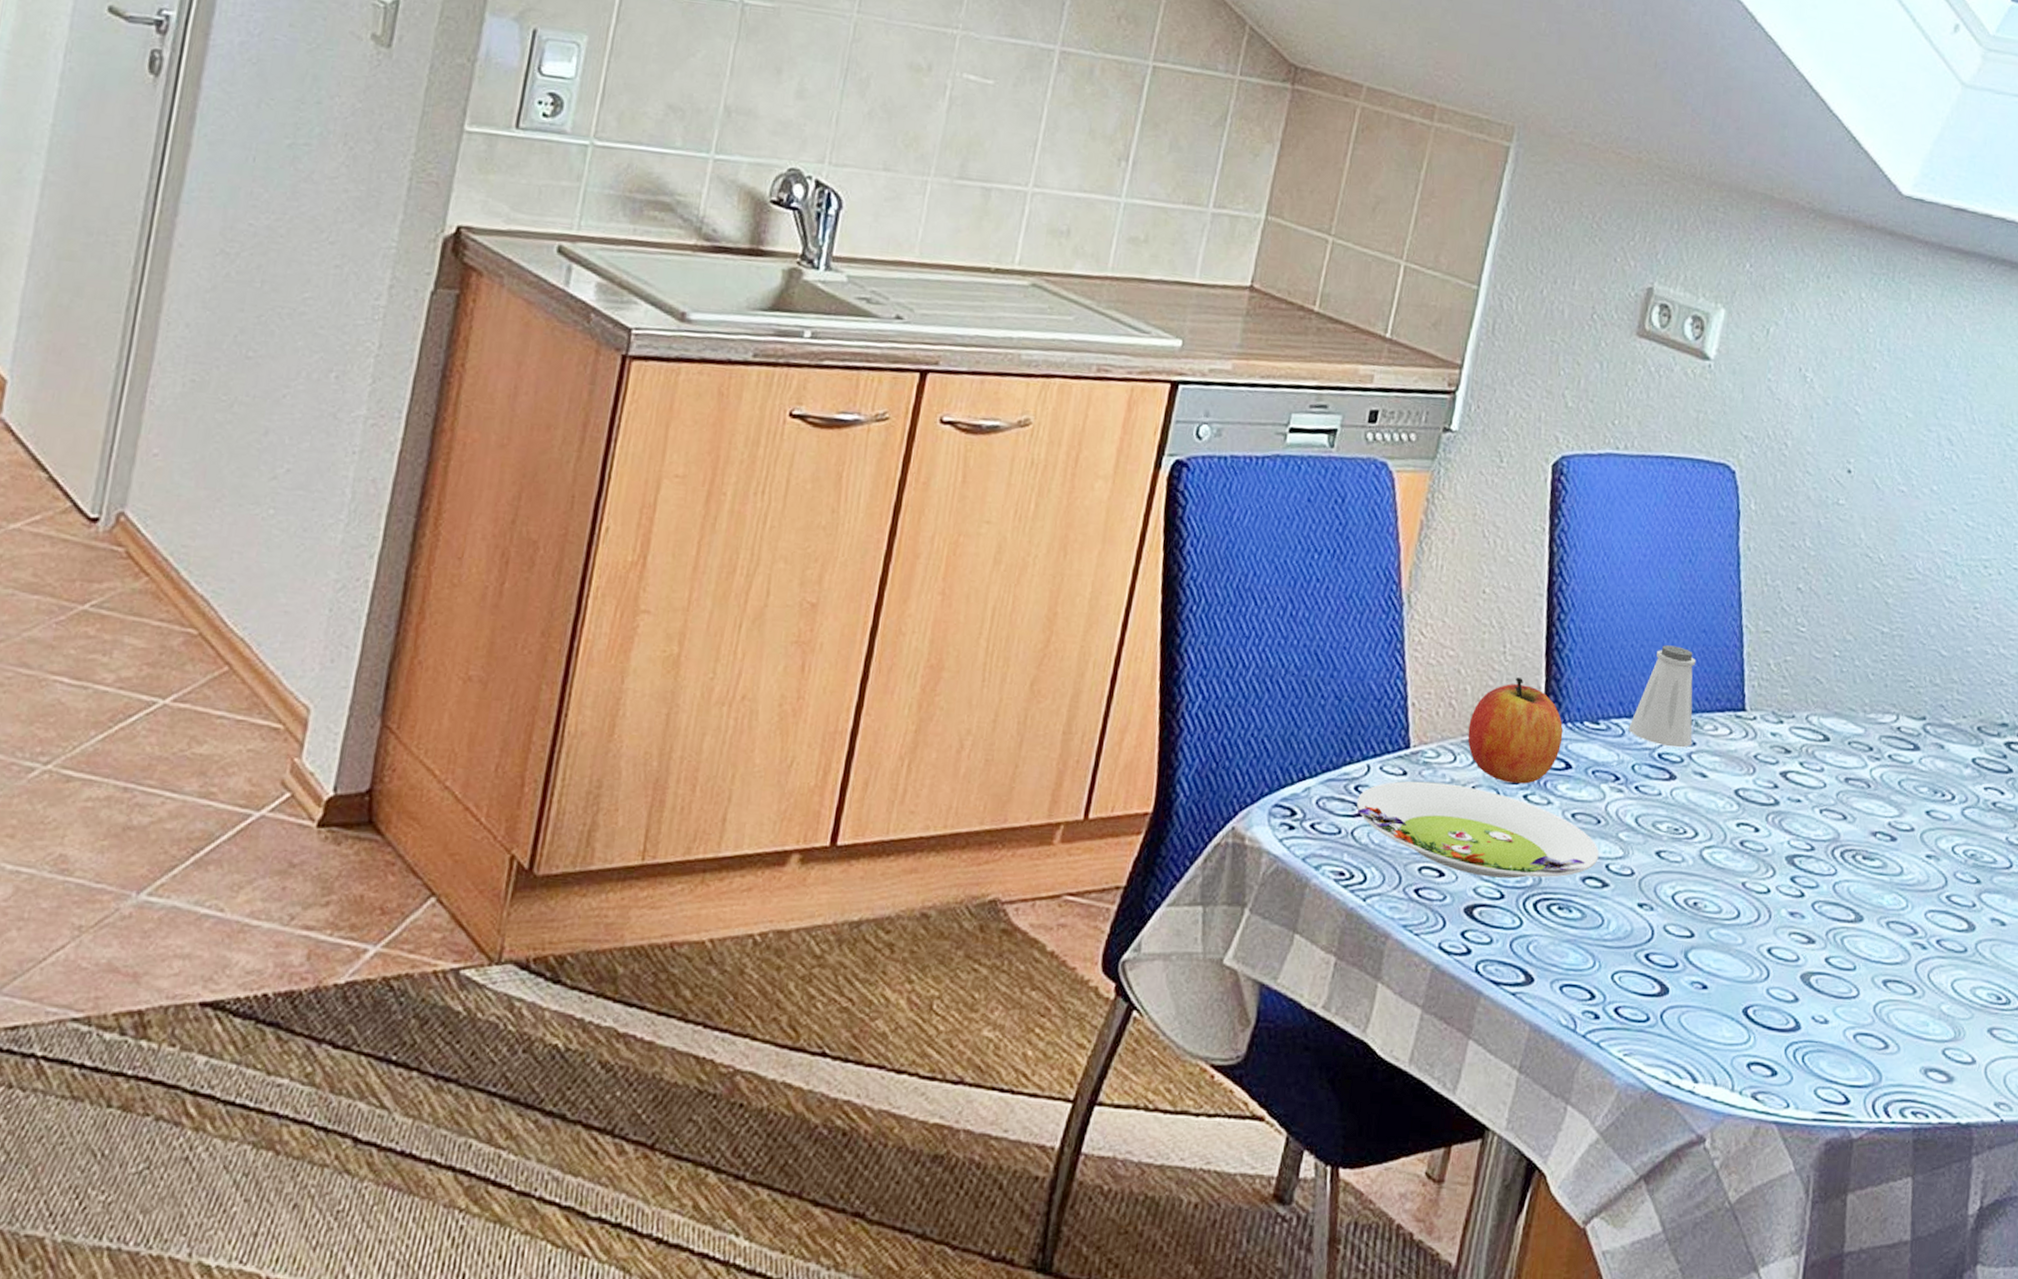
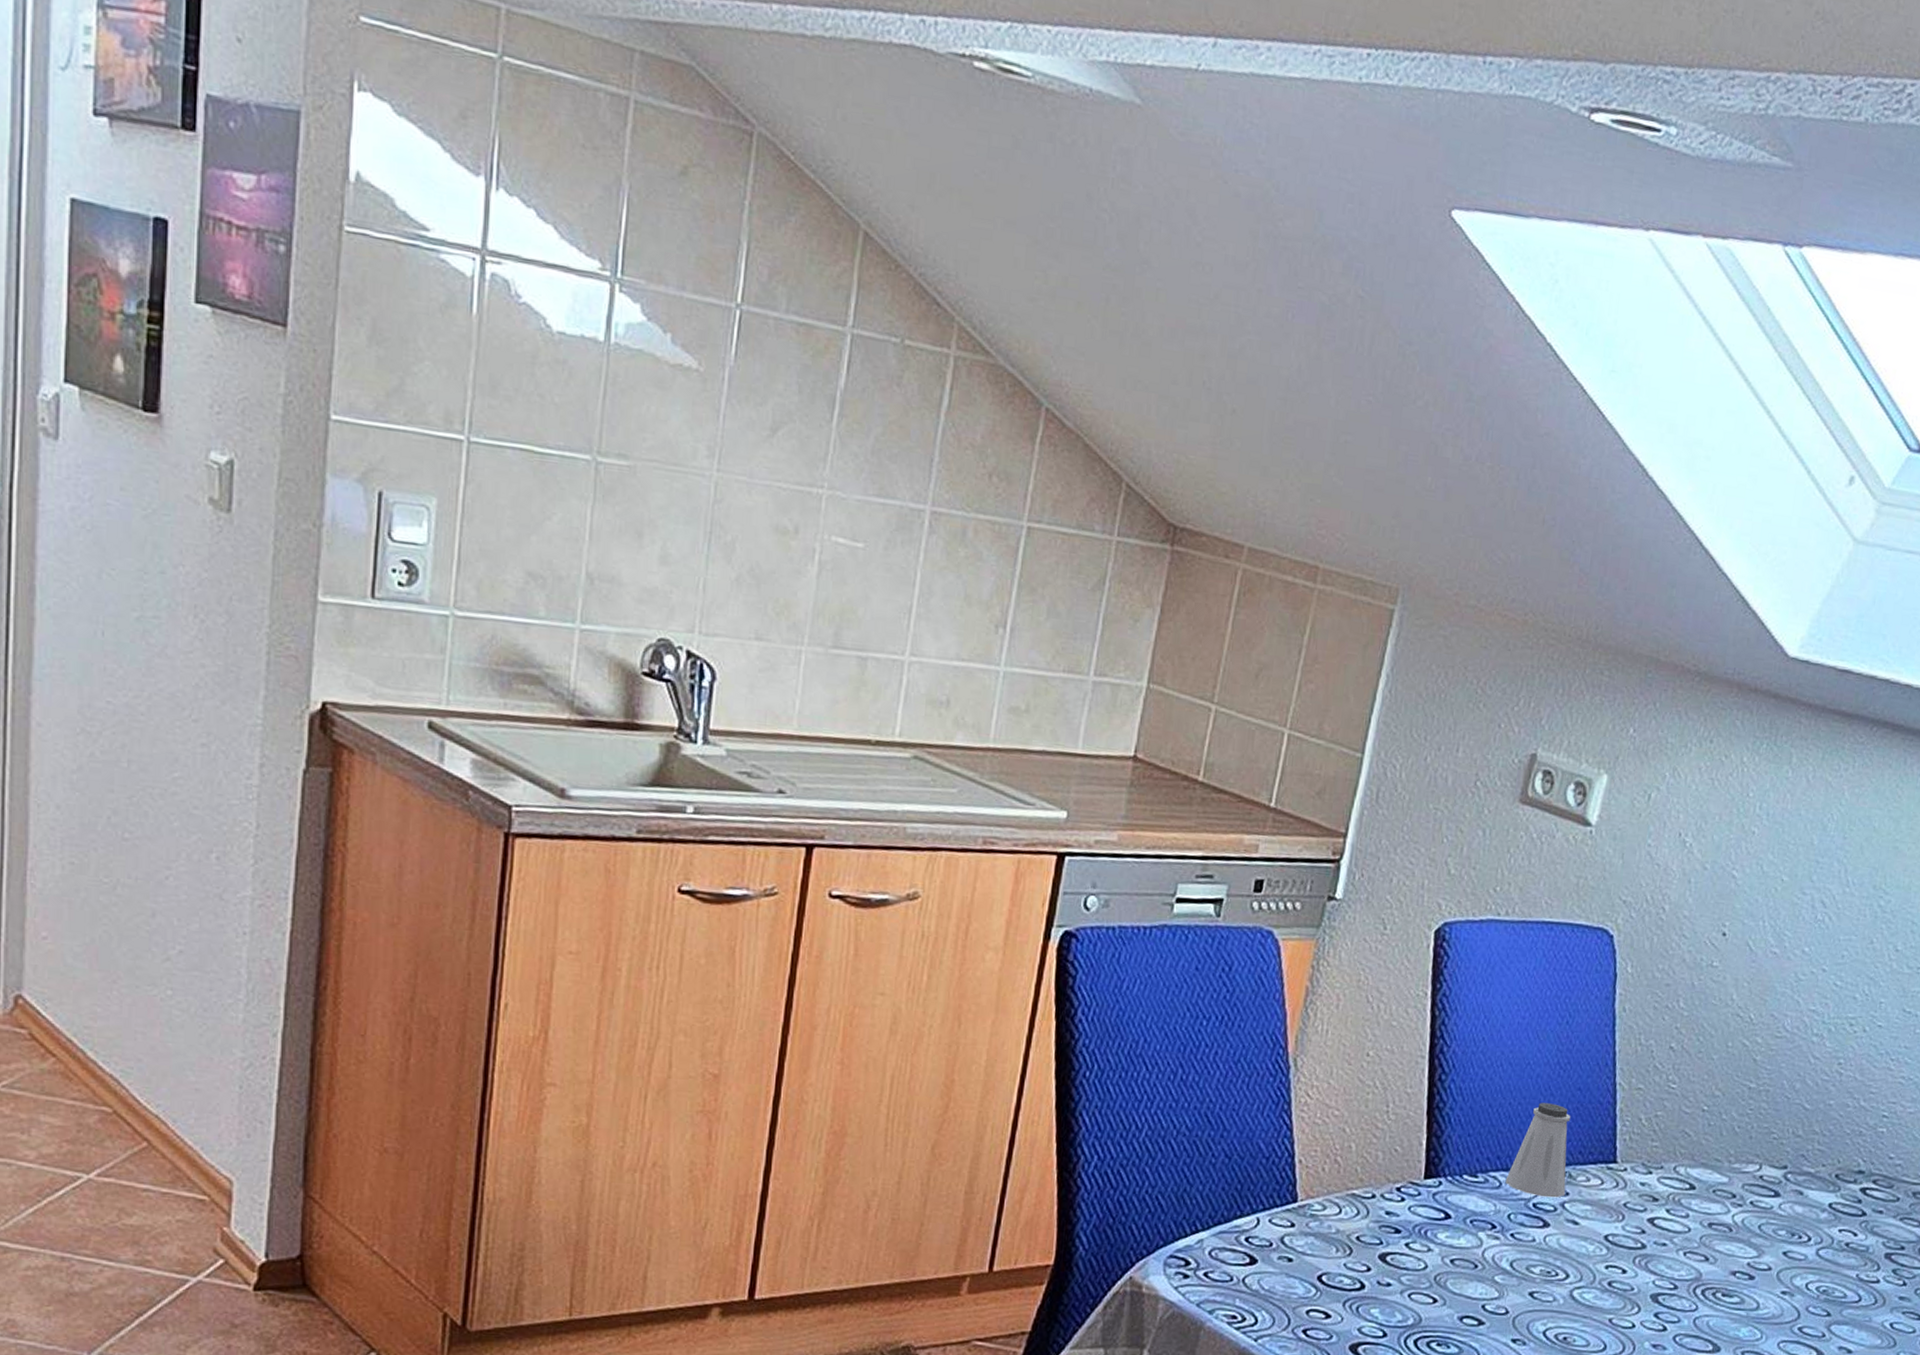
salad plate: present [1357,781,1599,879] -> none [1247,1232,1476,1319]
apple: present [1467,678,1563,784] -> none [1352,1135,1443,1233]

